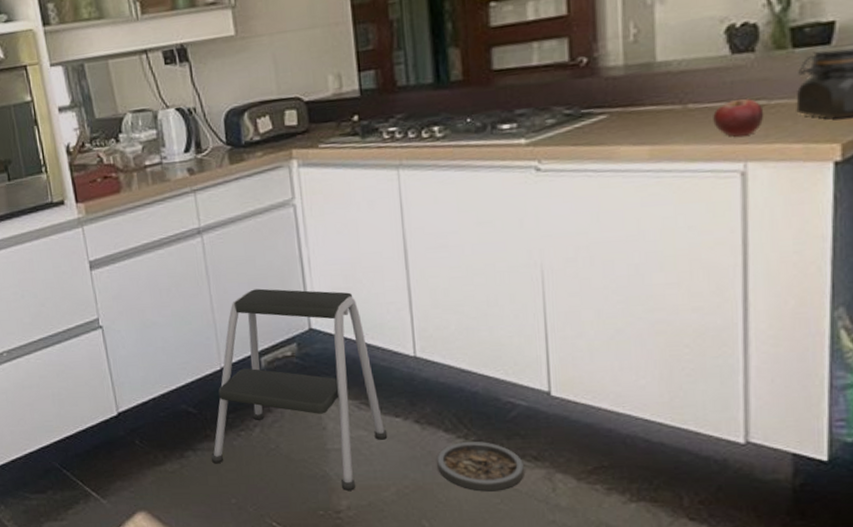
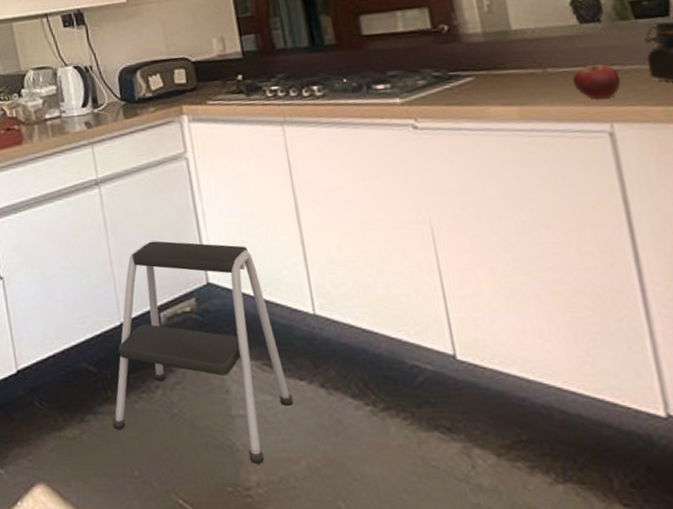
pet bowl: present [437,442,524,492] -> none [346,410,440,468]

